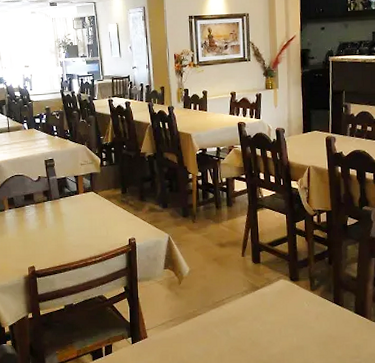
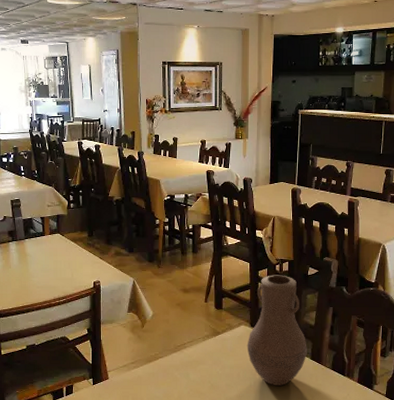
vase: none [287,226,351,341] -> present [247,275,307,386]

